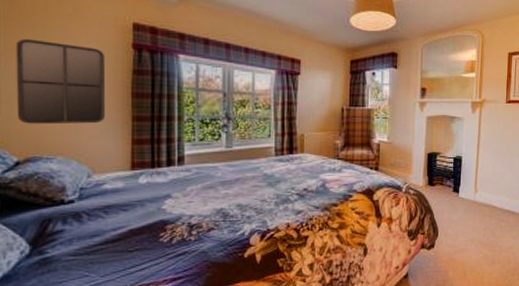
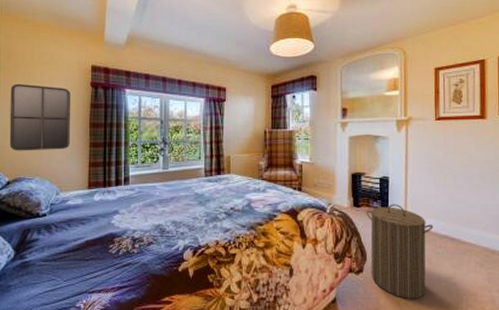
laundry hamper: none [440,182,499,270] -> present [366,204,434,299]

